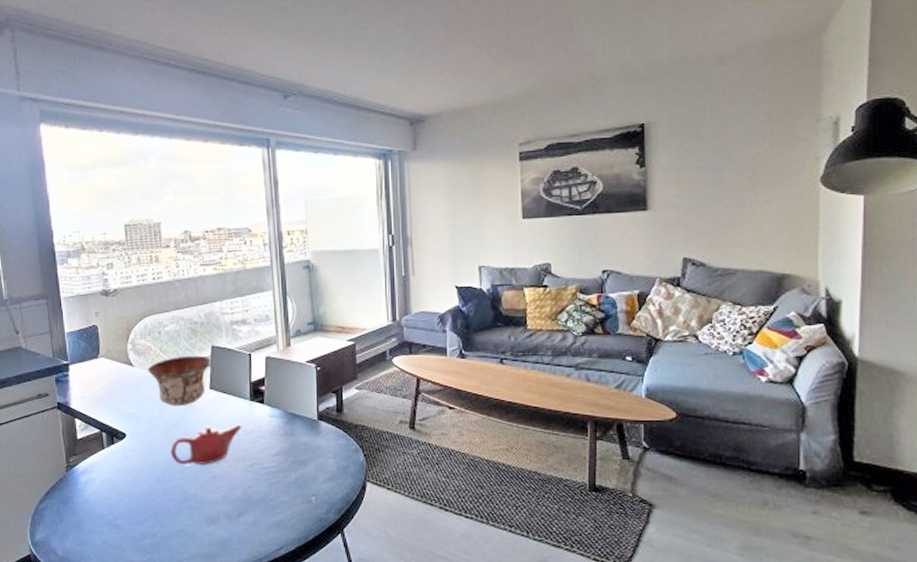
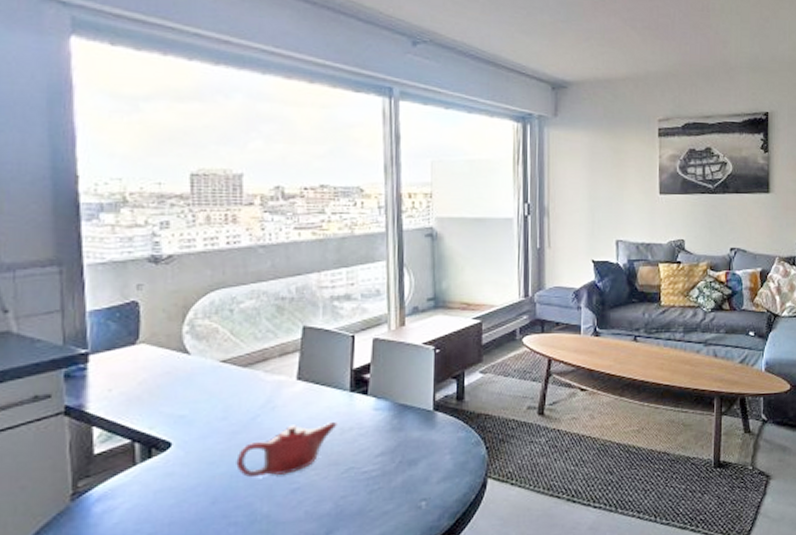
bowl: present [148,355,211,406] -> none [211,338,301,403]

